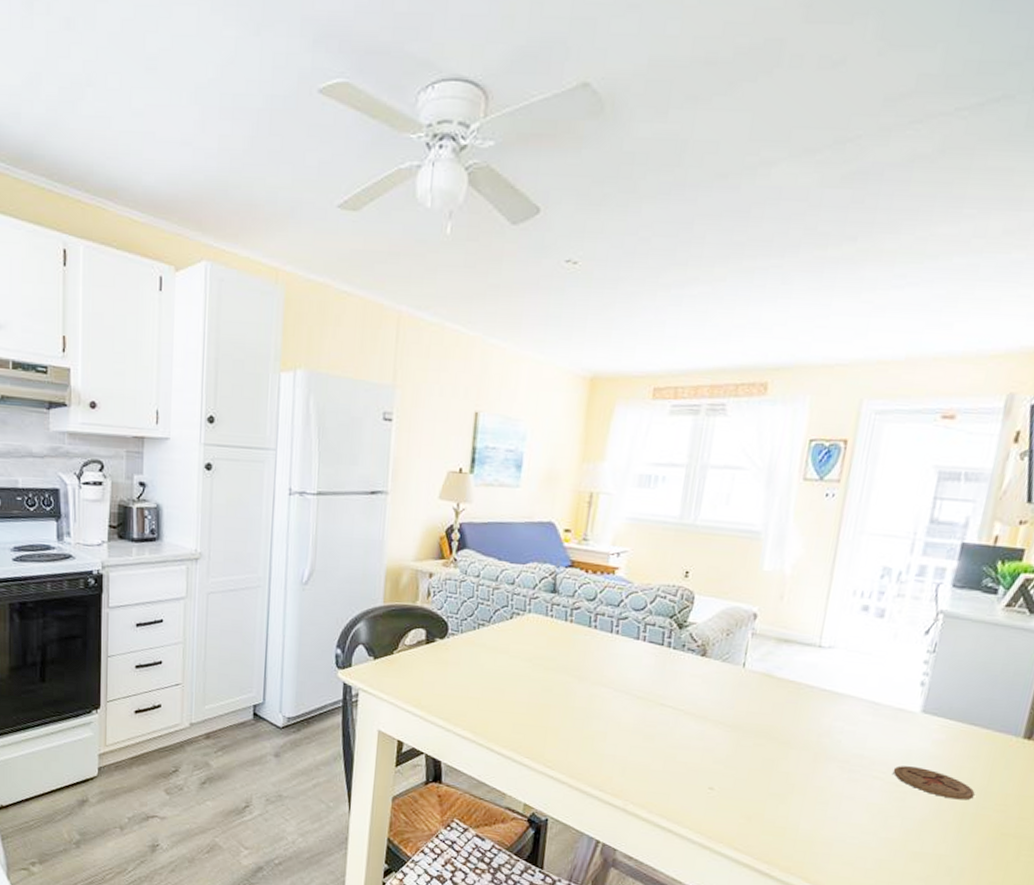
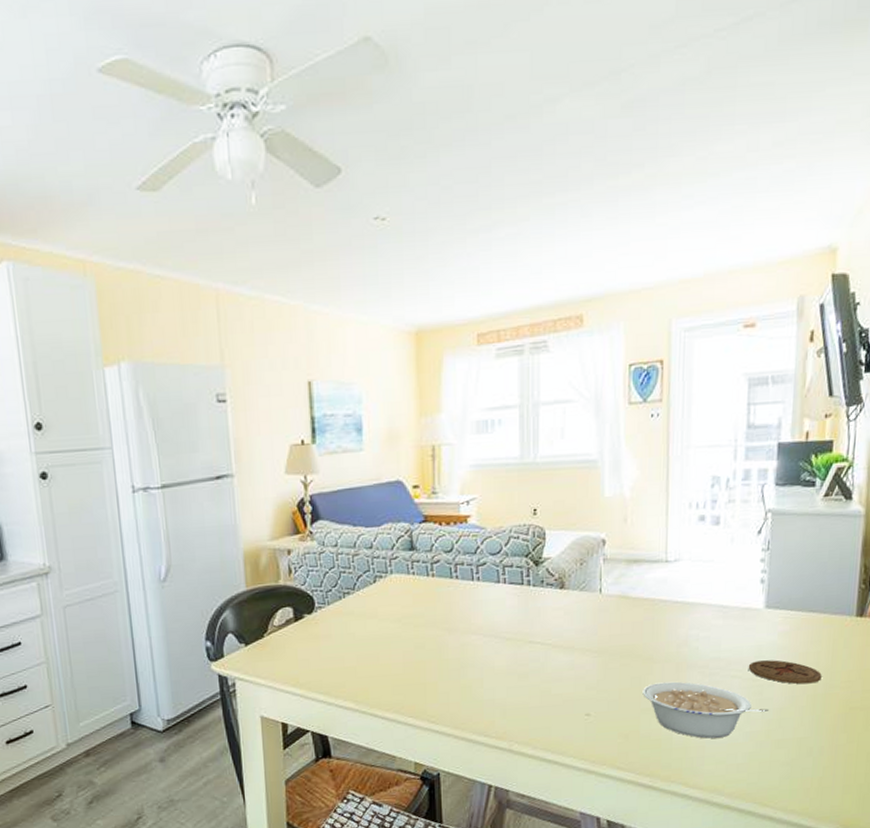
legume: none [773,769,910,838] -> present [642,681,769,739]

